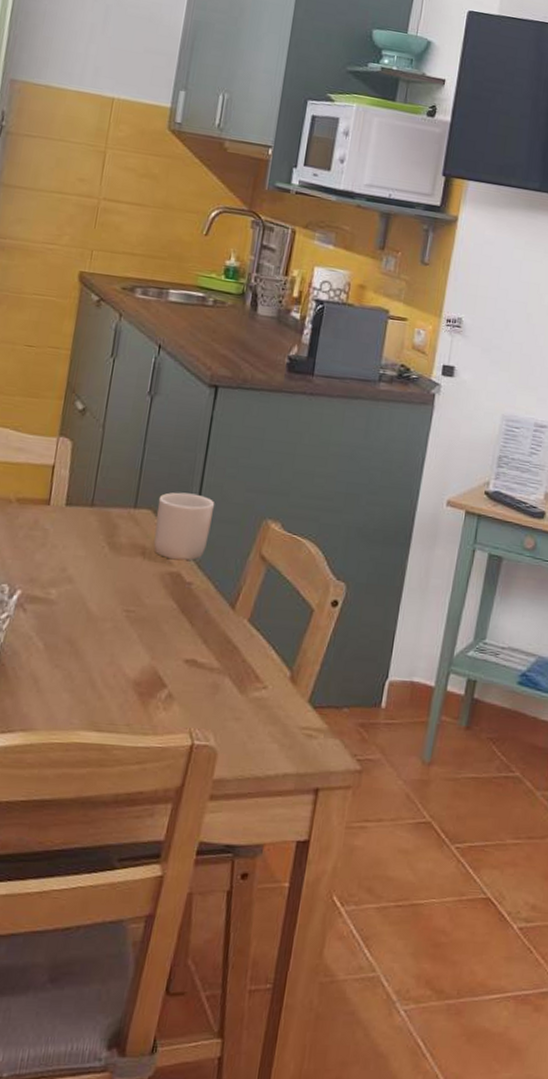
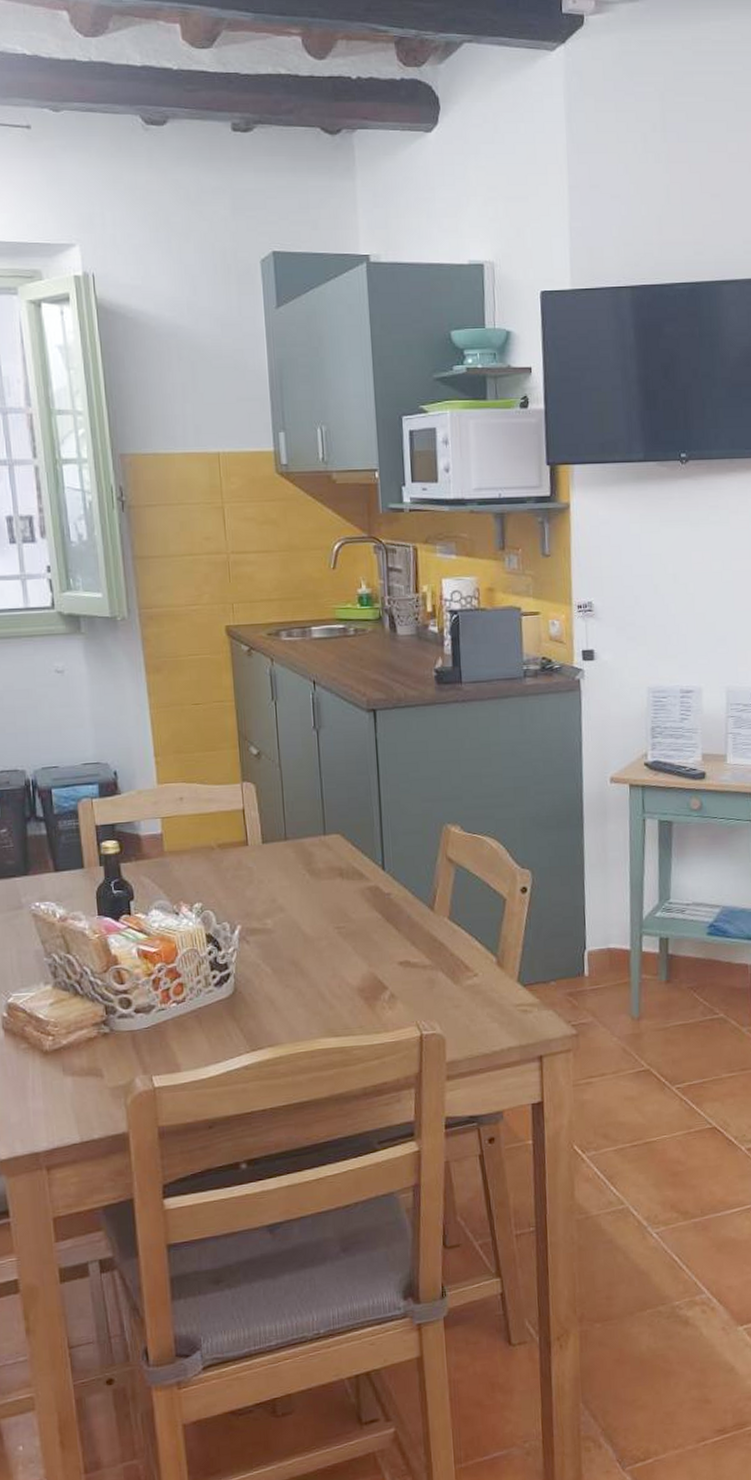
mug: present [153,492,215,561] -> none [344,812,397,875]

